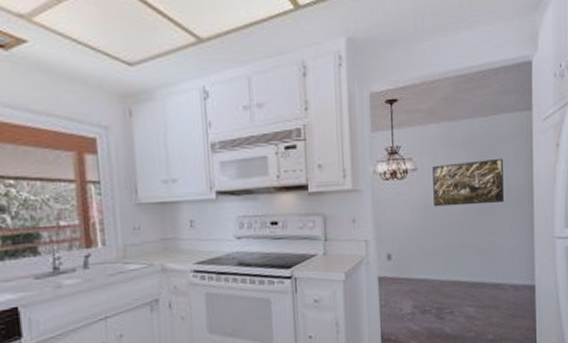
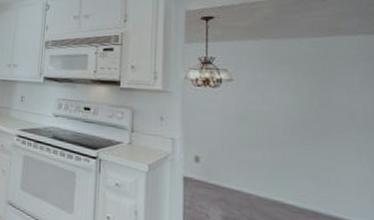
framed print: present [433,158,504,207] -> none [251,79,345,127]

